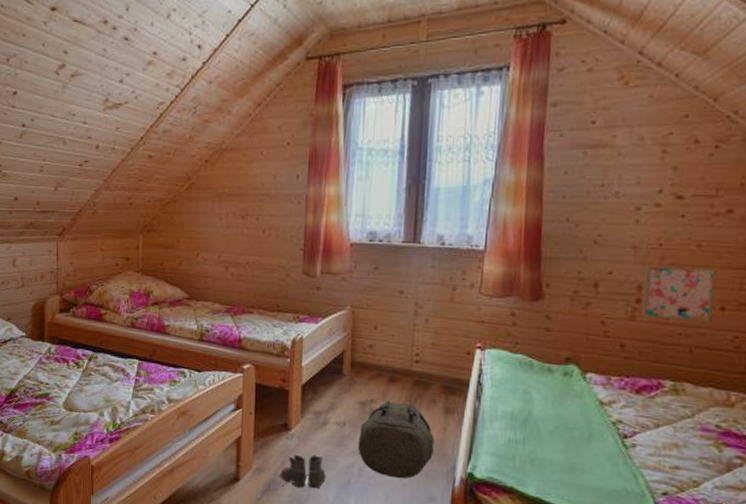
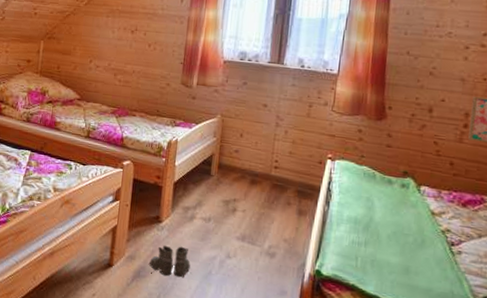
backpack: present [358,400,435,479] -> none [220,200,288,272]

